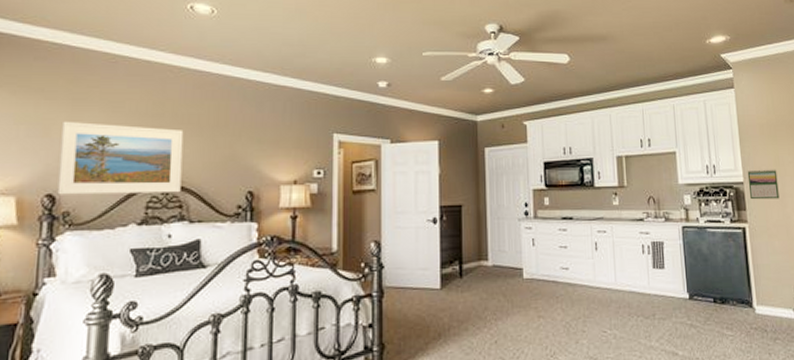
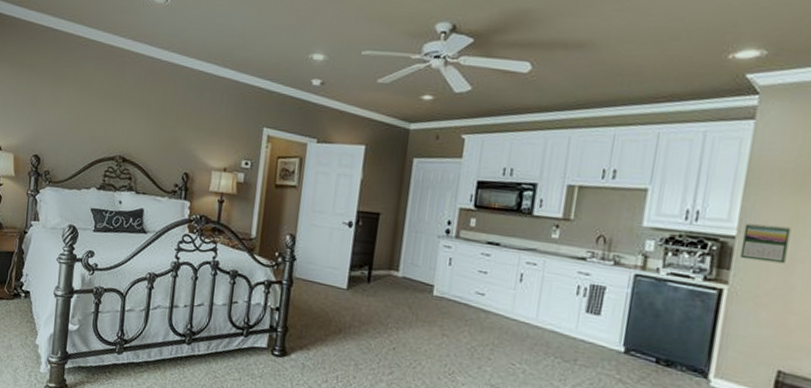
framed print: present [57,121,184,195] -> none [41,94,136,167]

